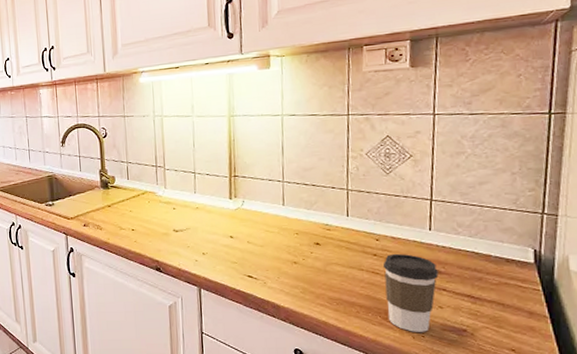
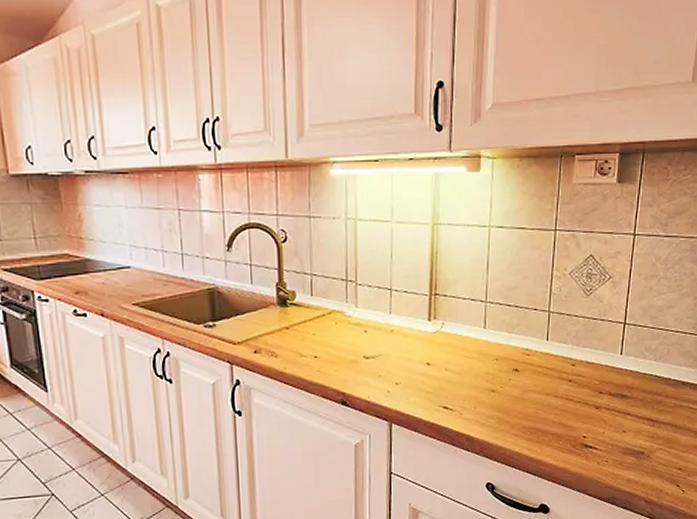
coffee cup: present [382,253,439,332] -> none [576,378,625,458]

